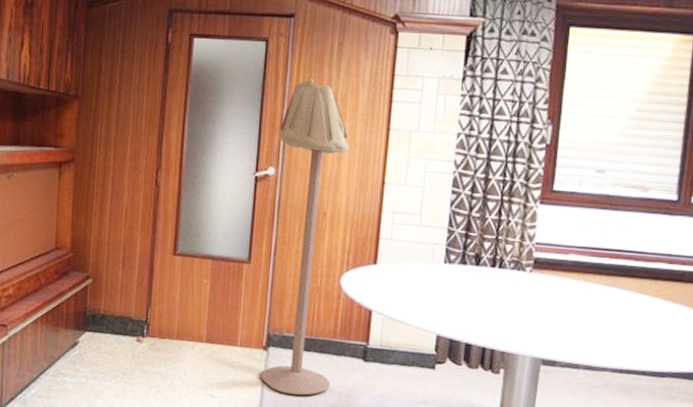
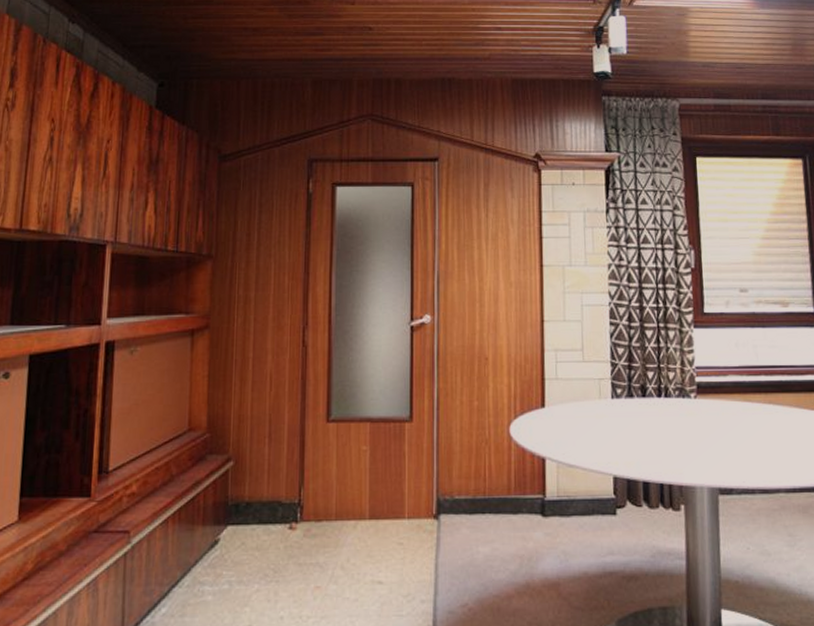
floor lamp: present [261,78,349,396] -> none [433,220,511,567]

